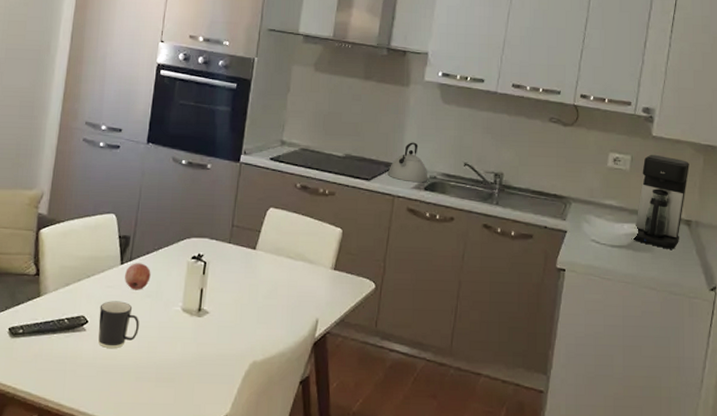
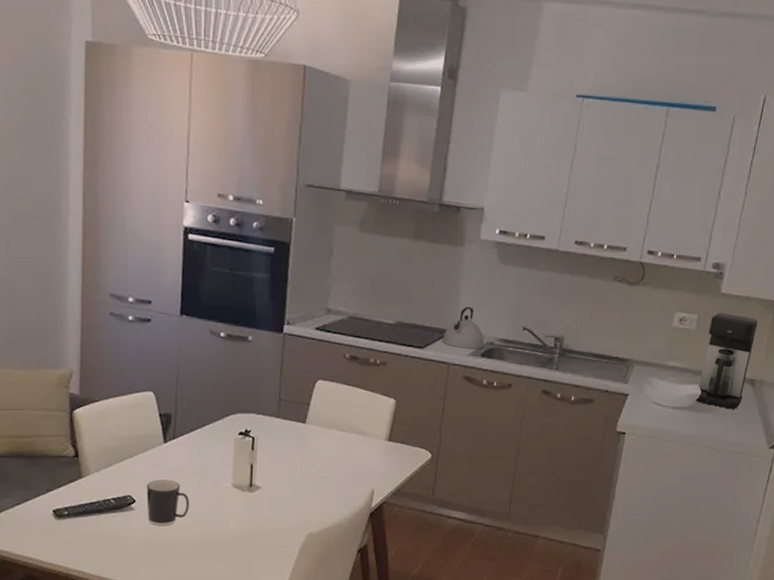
fruit: present [125,263,151,290] -> none [170,441,197,468]

